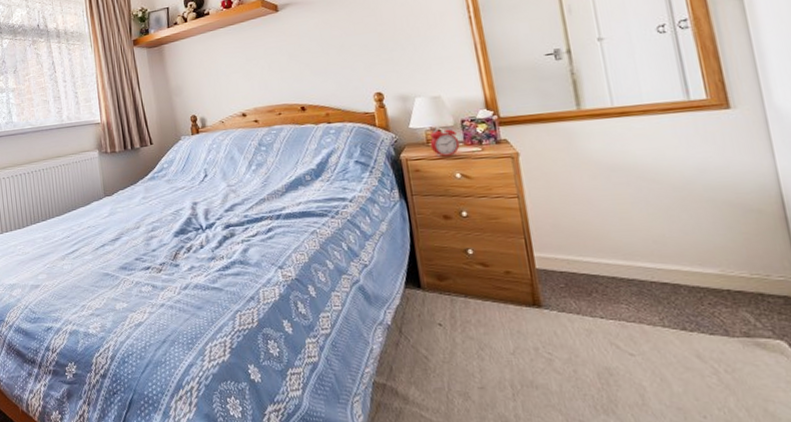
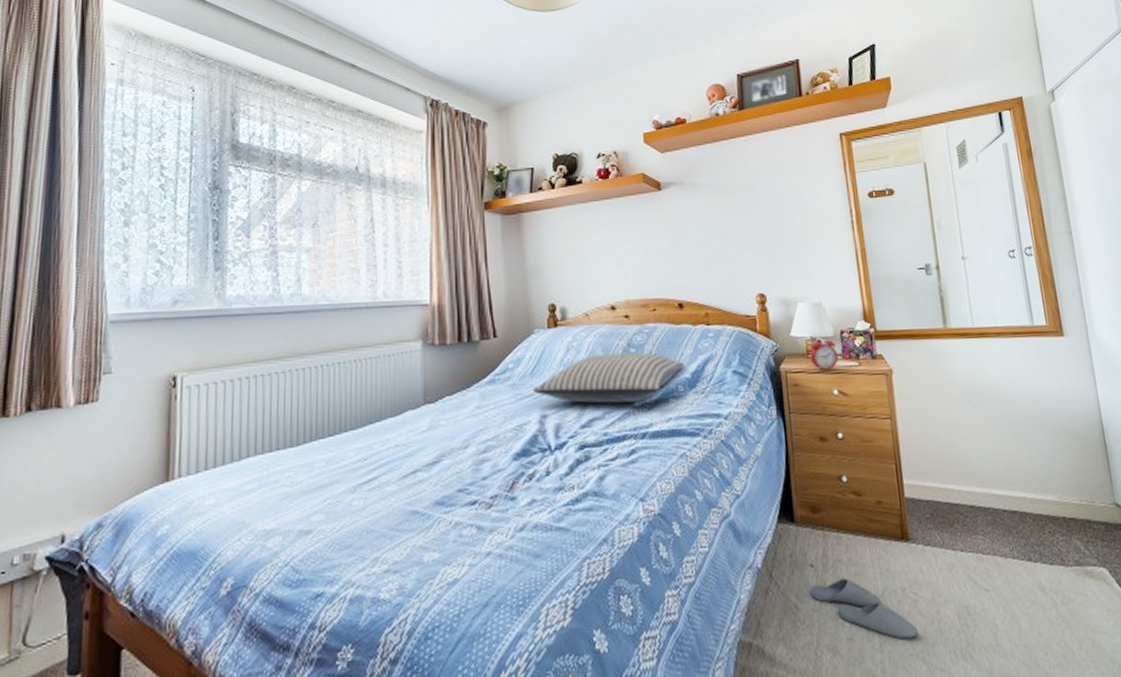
pillow: none [185,150,310,192] -> present [533,353,685,404]
slippers: none [438,337,554,392] -> present [809,578,919,639]

